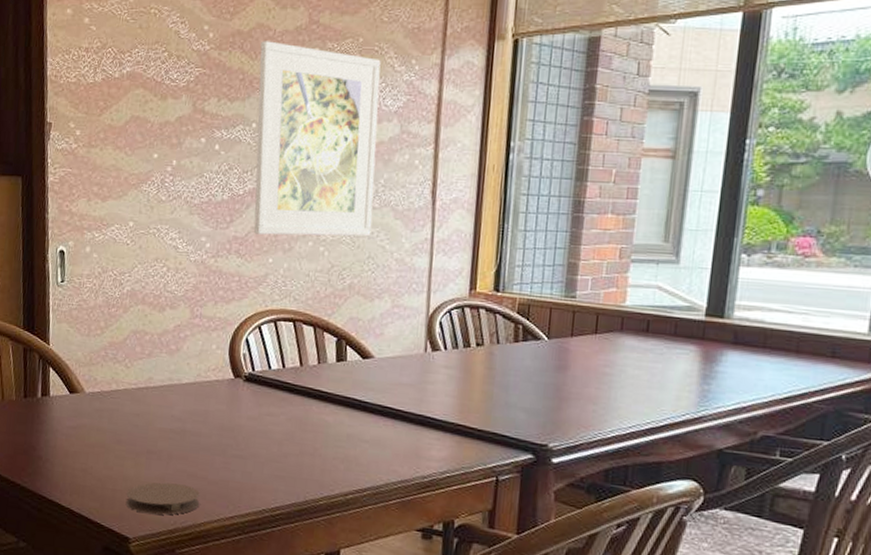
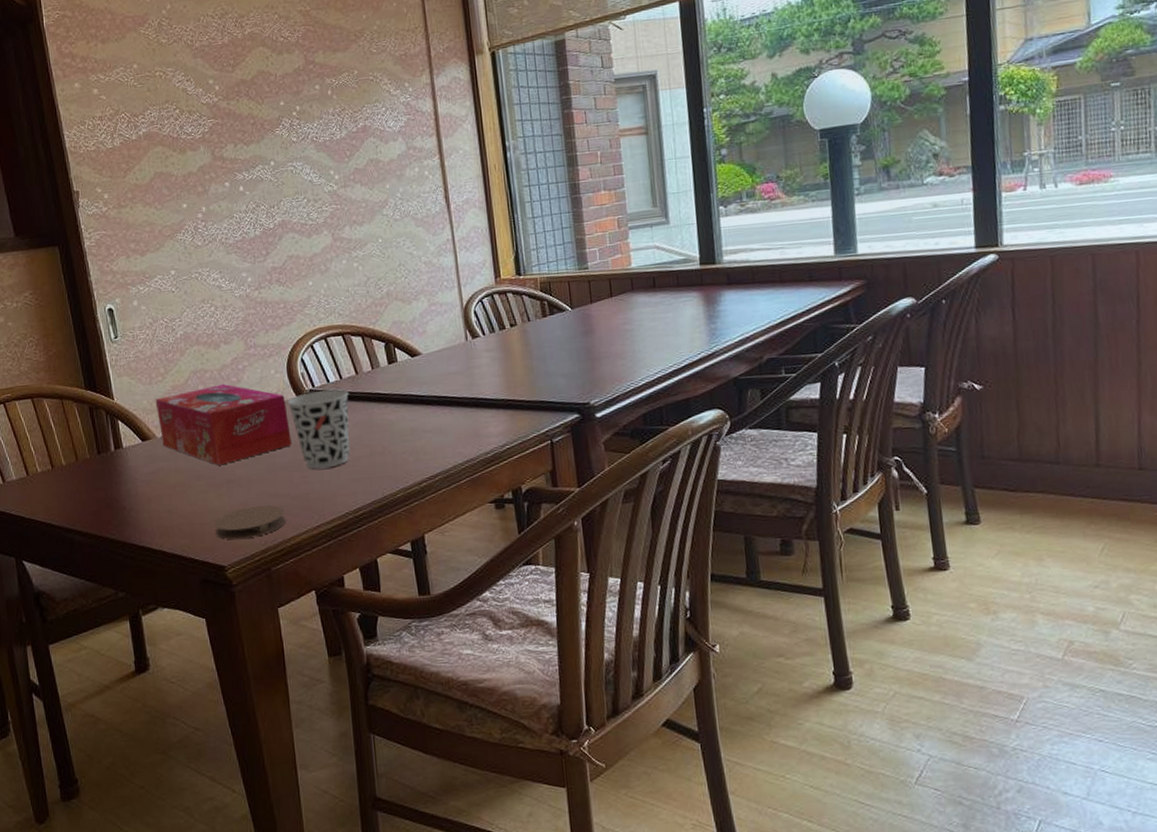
tissue box: none [89,349,222,434] -> present [155,384,292,466]
cup: none [223,375,289,459] -> present [287,389,351,469]
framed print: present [253,41,381,237] -> none [265,85,398,262]

